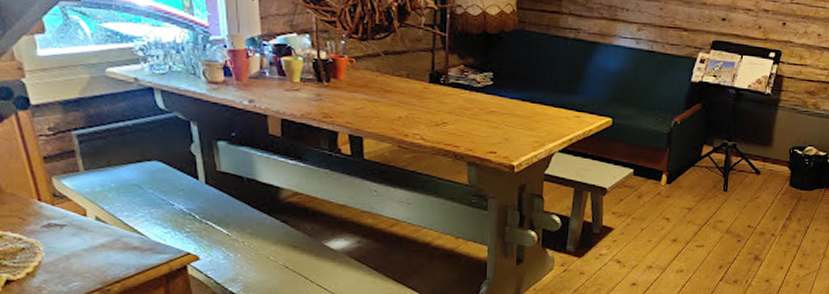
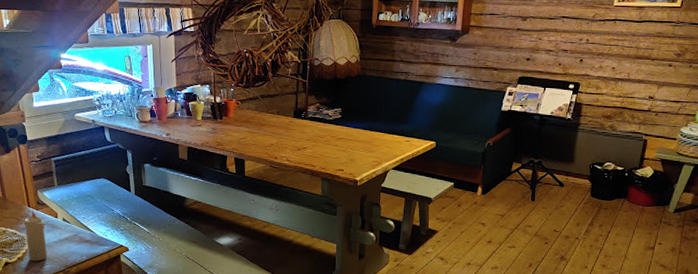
candle: none [32,206,74,278] -> present [23,210,48,262]

